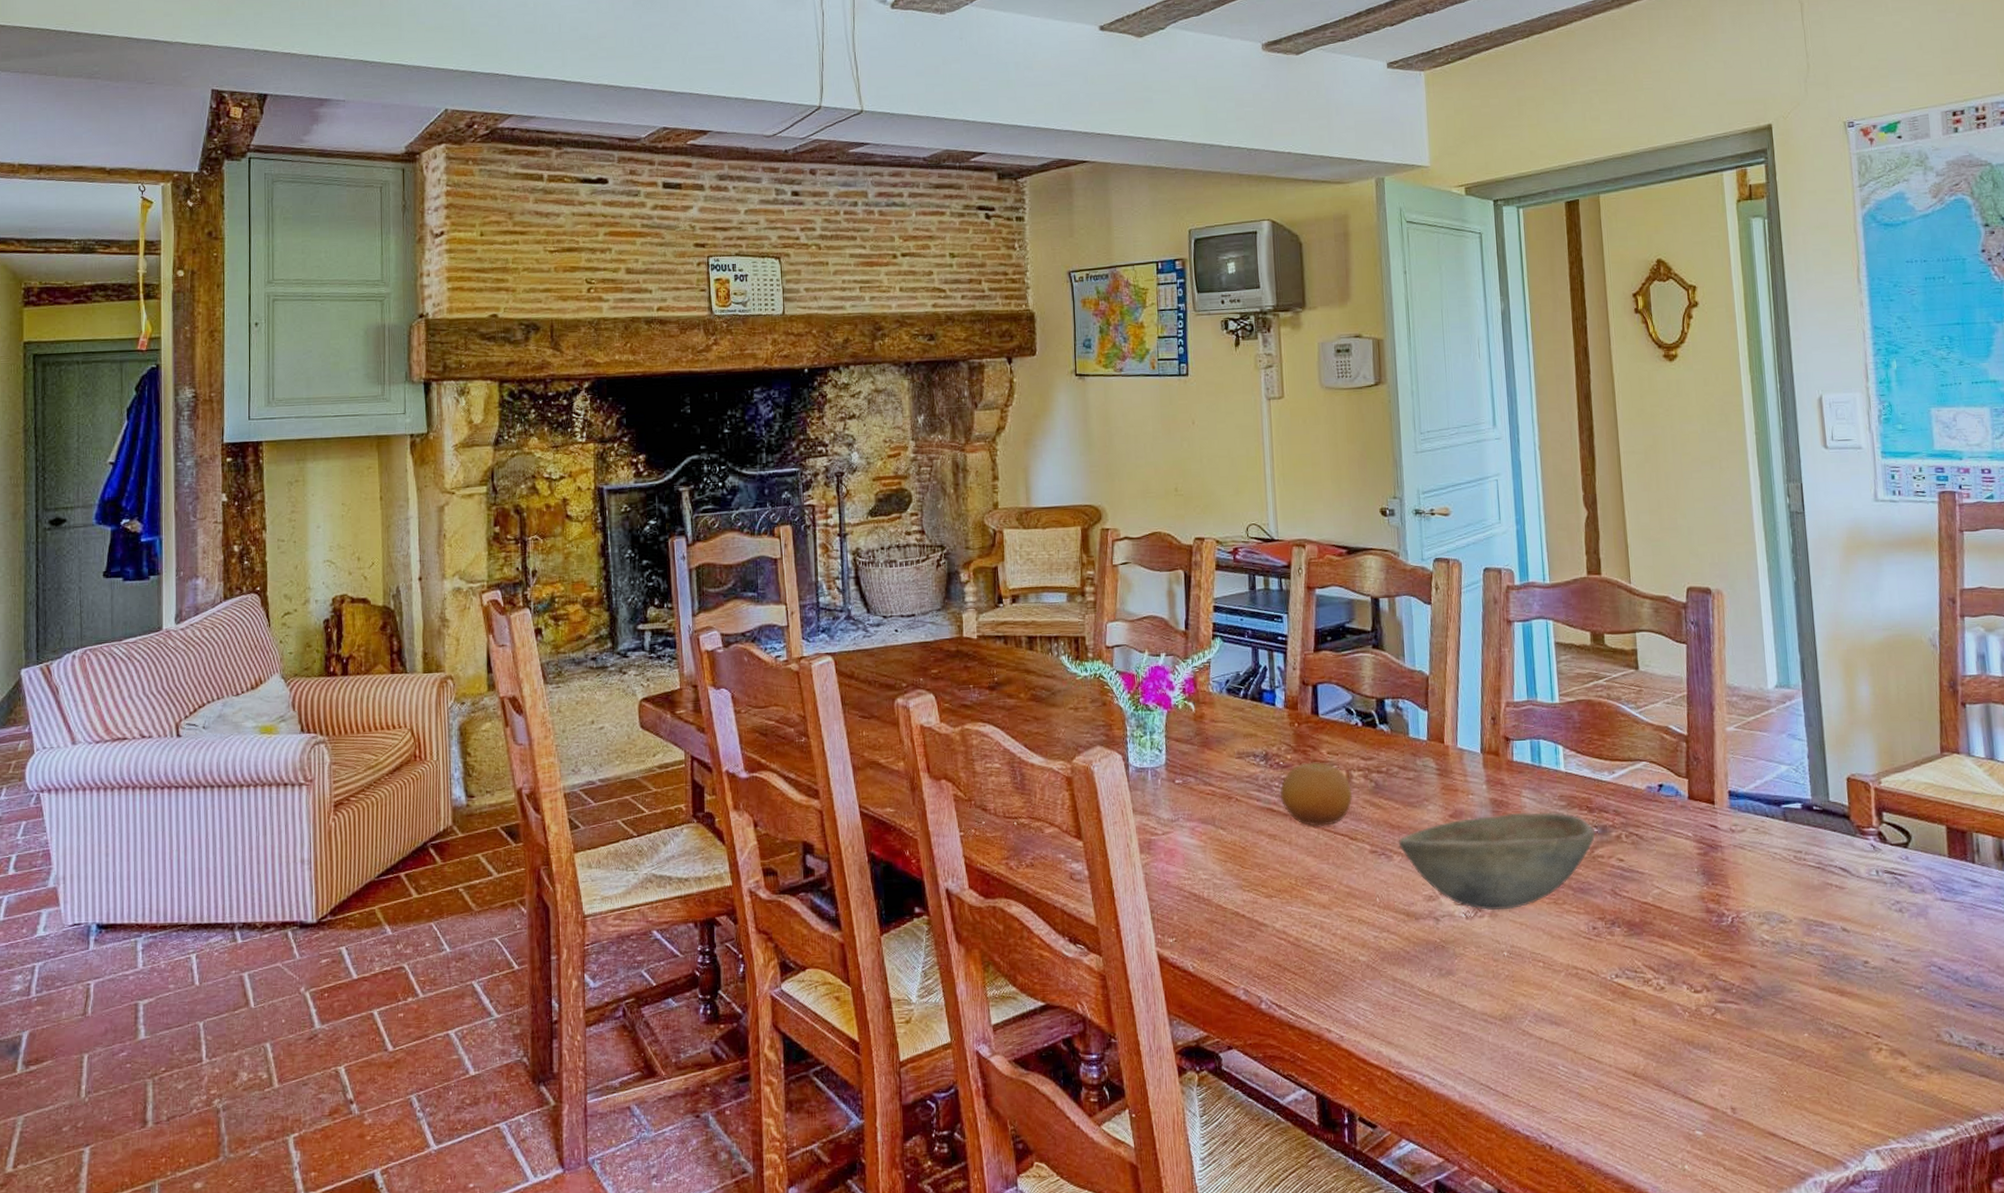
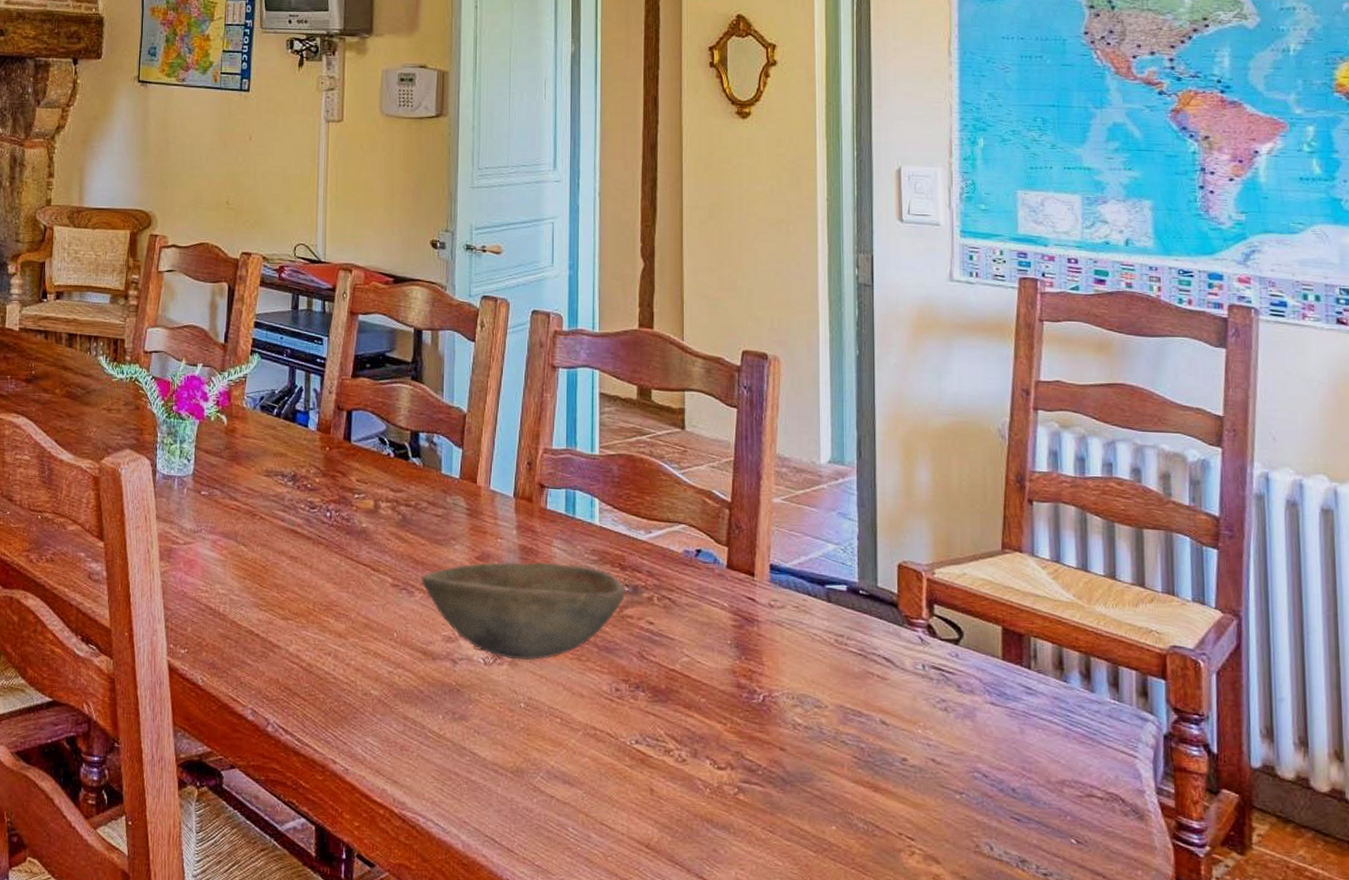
fruit: present [1280,762,1352,827] -> none [306,488,379,554]

